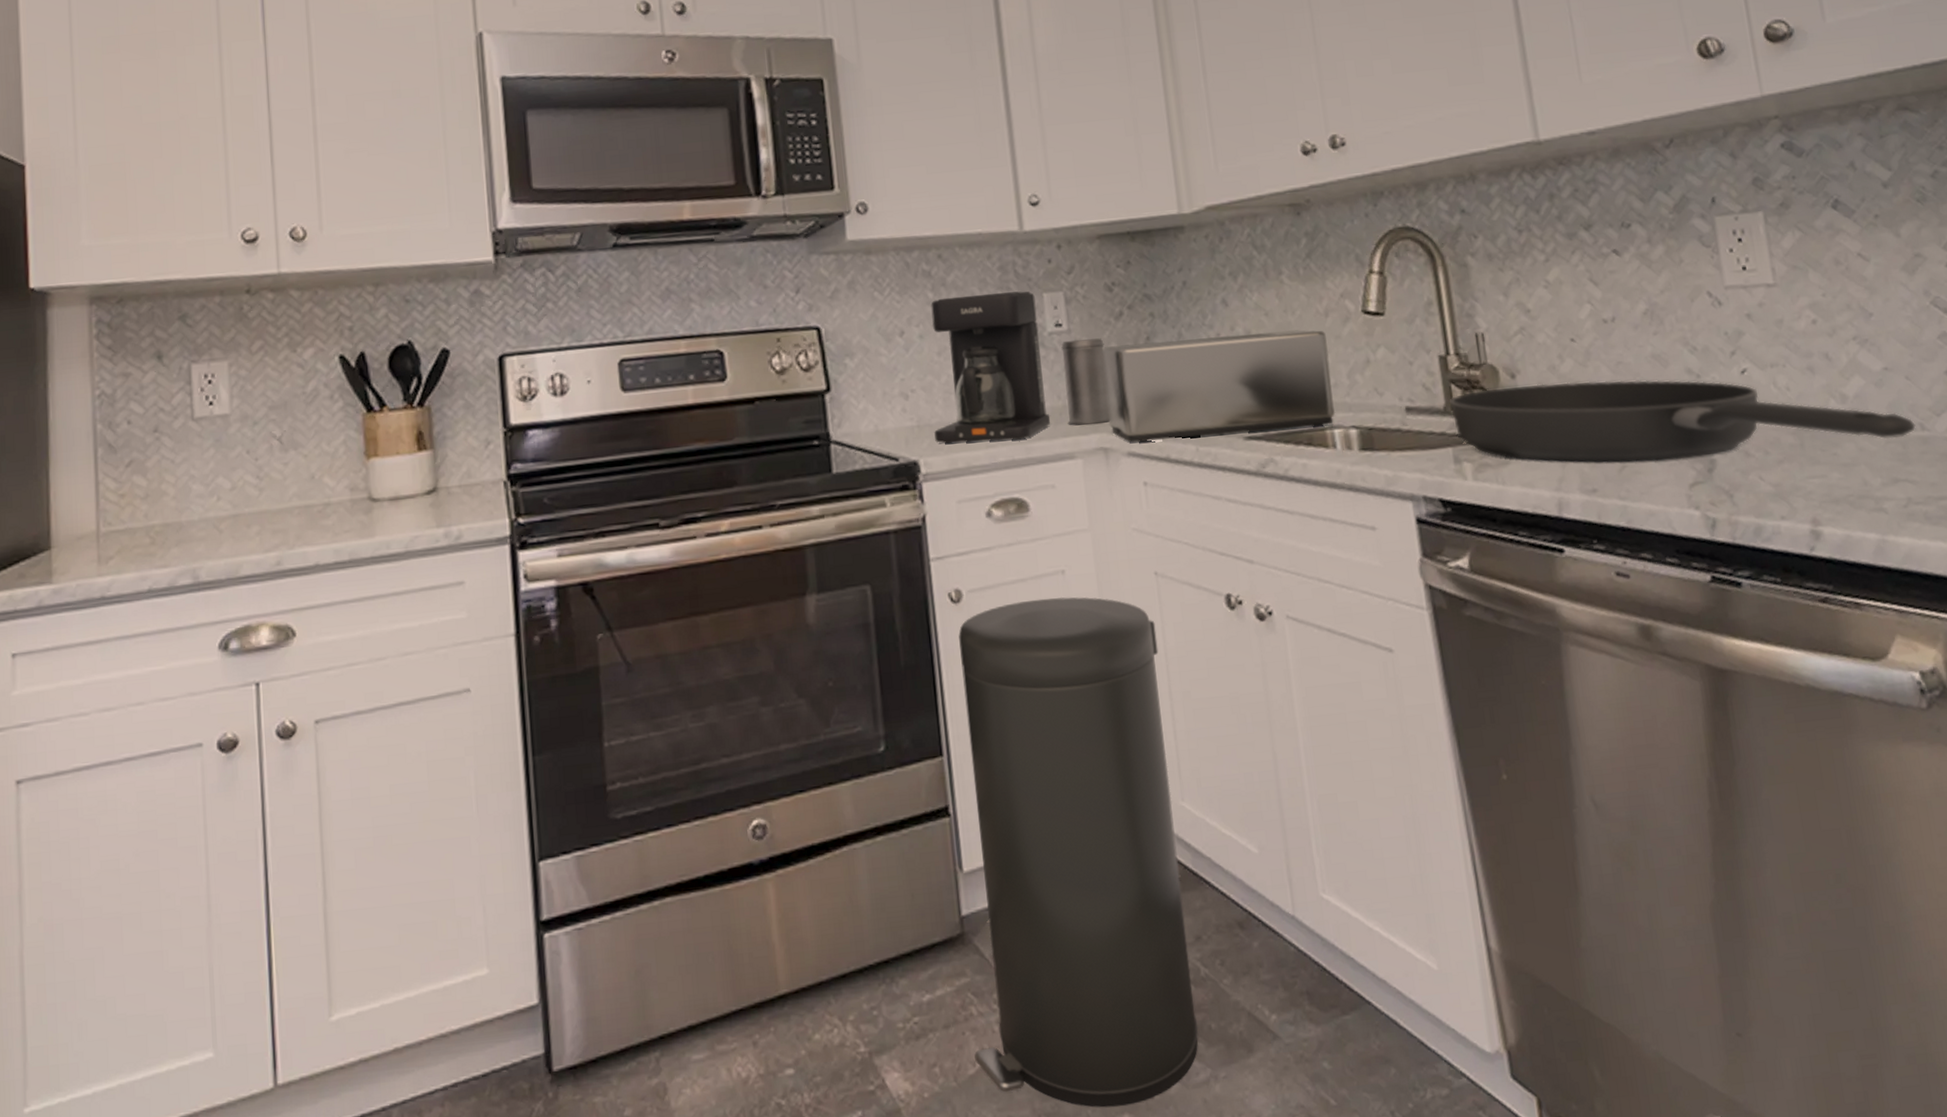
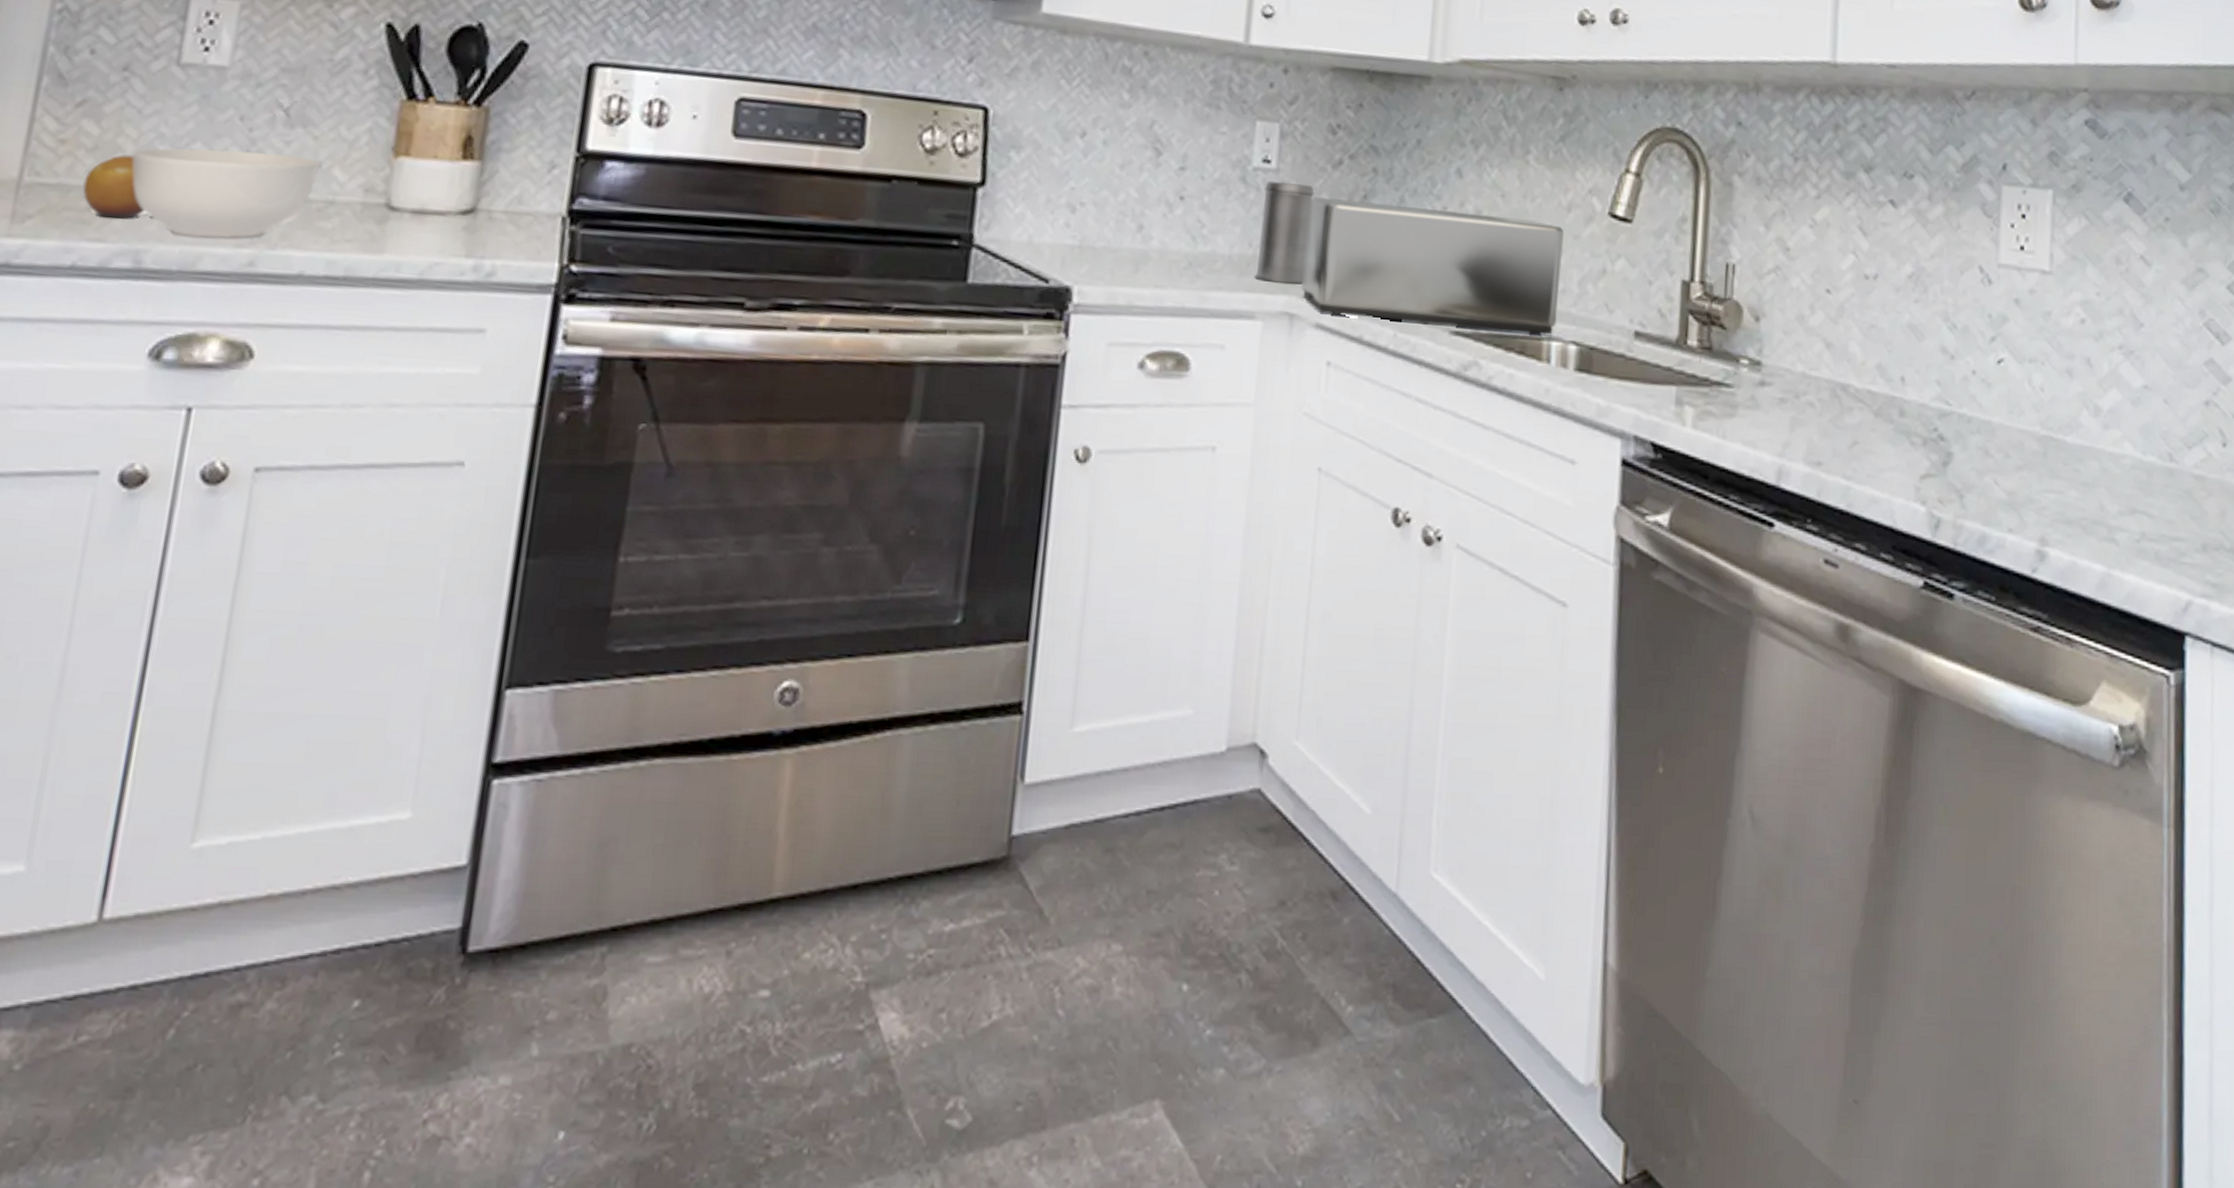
fruit: none [144,496,193,549] -> present [82,154,145,220]
bowl: none [174,473,314,552] -> present [131,147,321,239]
coffee maker: present [931,291,1050,444] -> none [1096,102,1247,285]
pedal bin: present [958,597,1198,1107] -> none [992,474,1307,1089]
frying pan: present [1449,380,1916,463] -> none [1682,327,2164,465]

